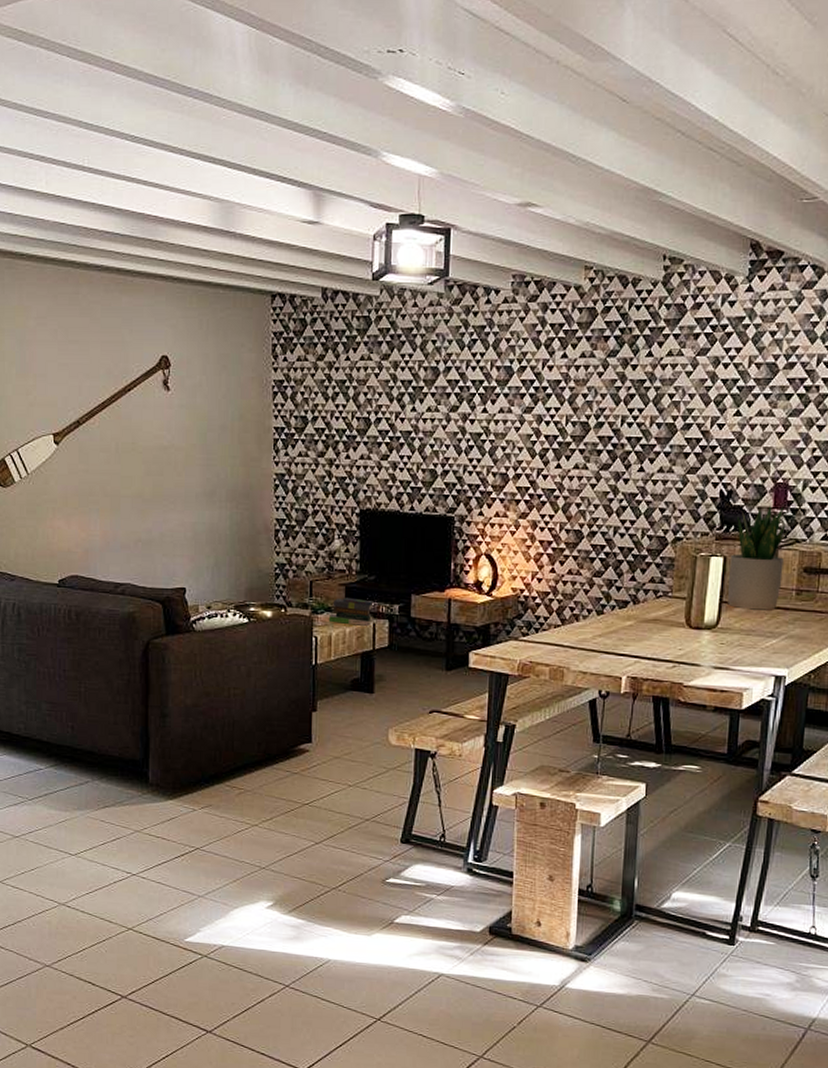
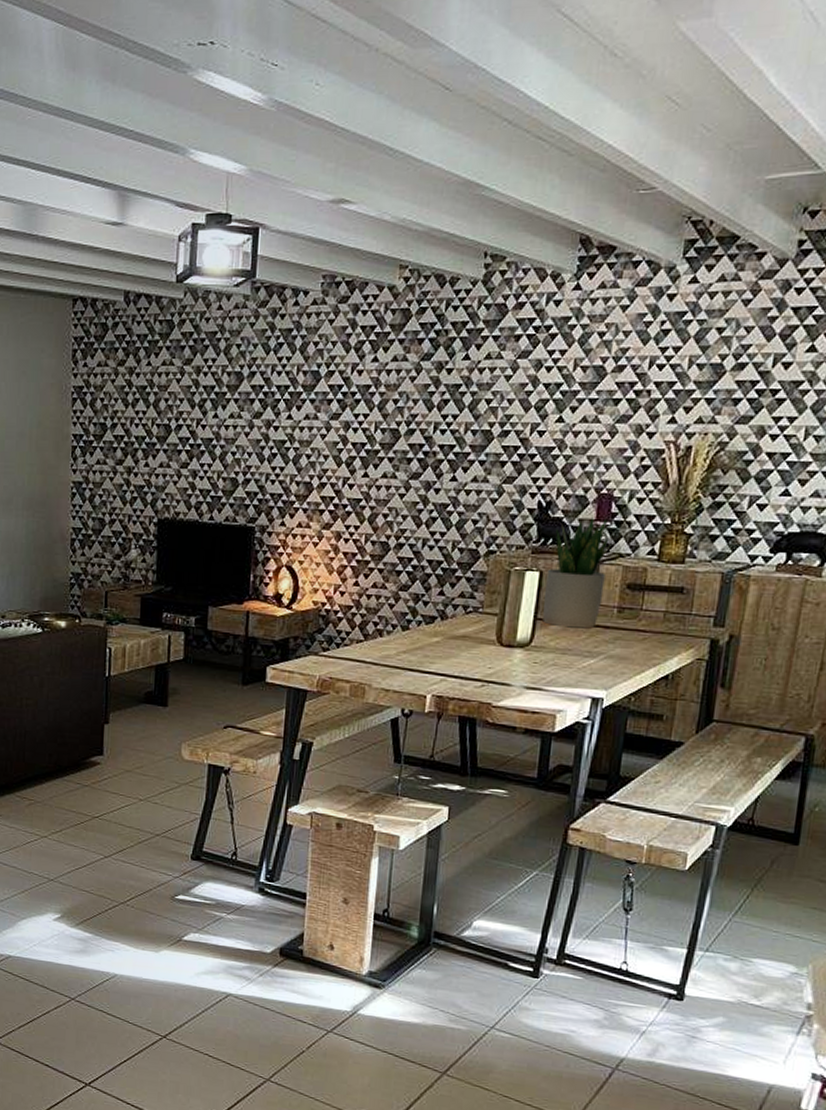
books: present [328,597,374,626] -> none [123,608,170,638]

